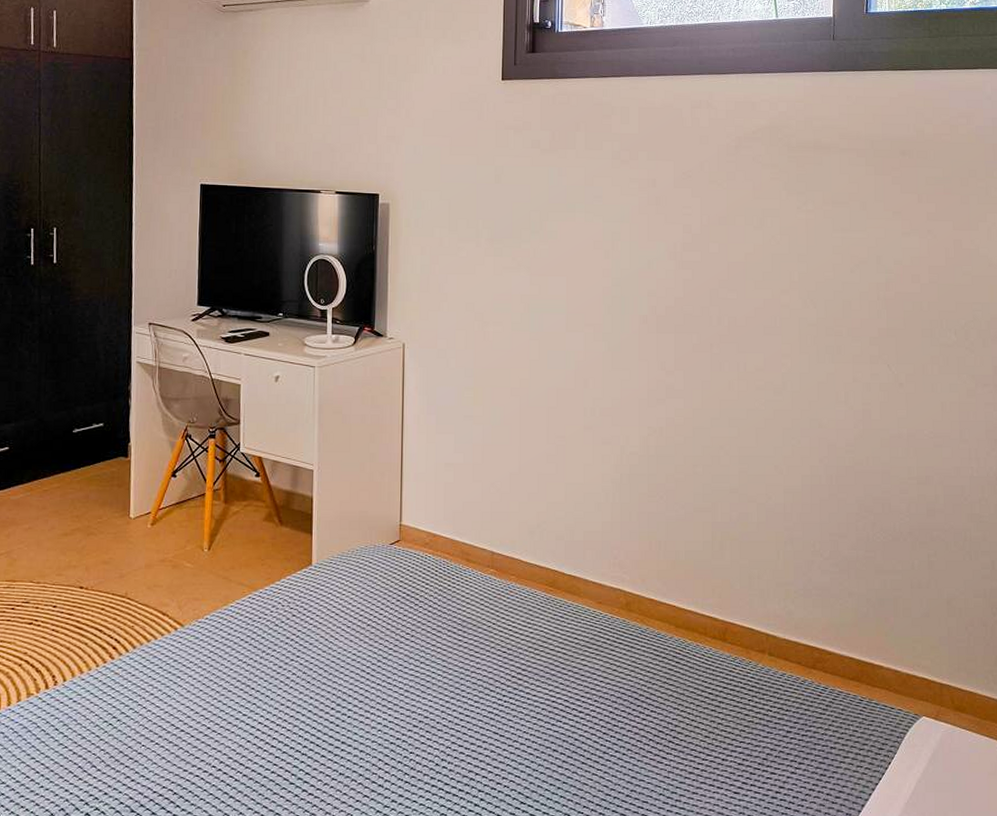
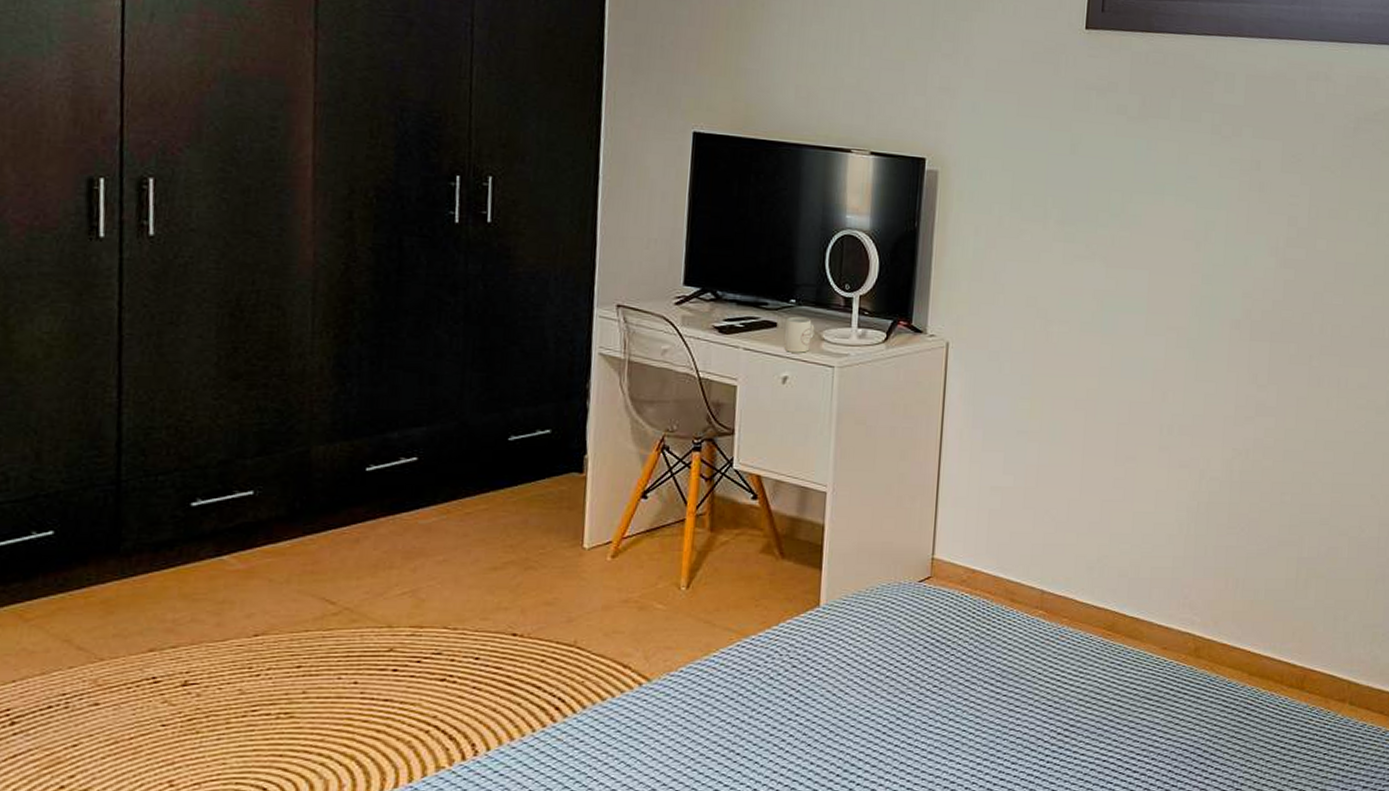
mug: none [275,327,299,356] -> present [783,316,815,353]

